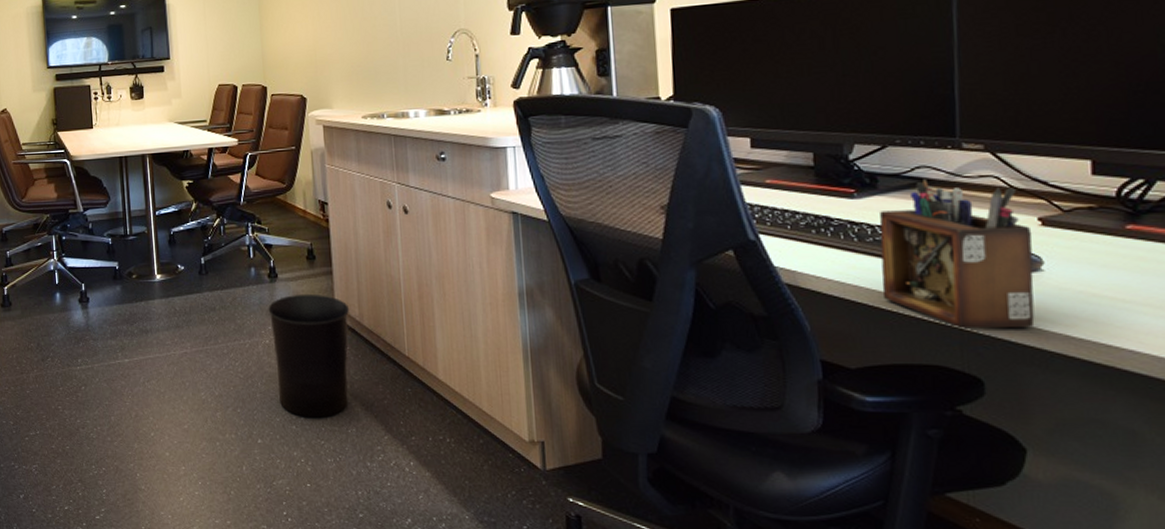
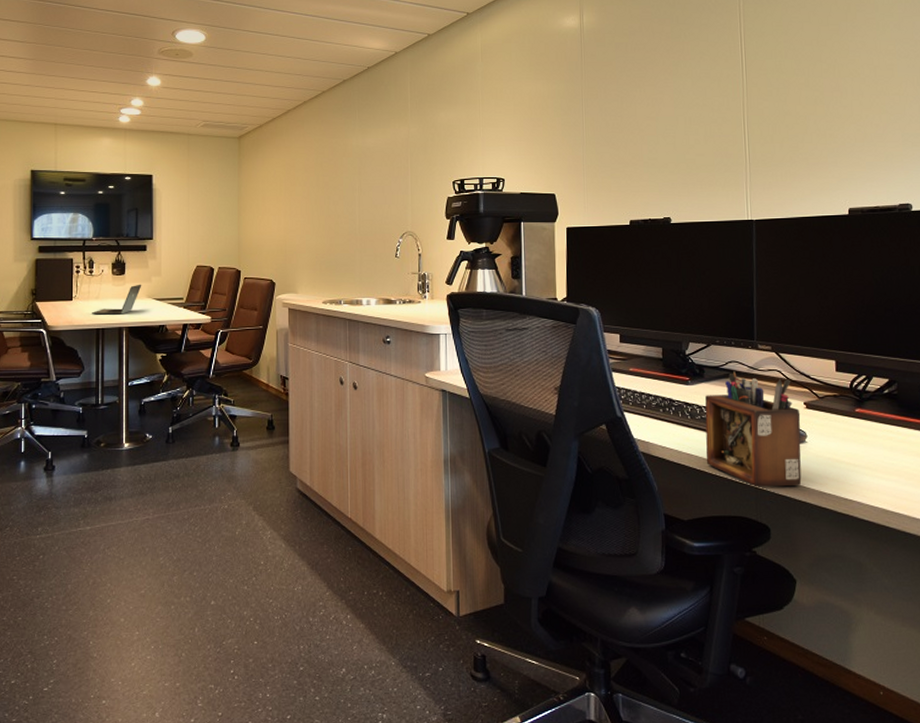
laptop: none [113,107,162,143] -> present [92,284,142,315]
waste bin: present [268,293,350,418] -> none [229,461,303,578]

